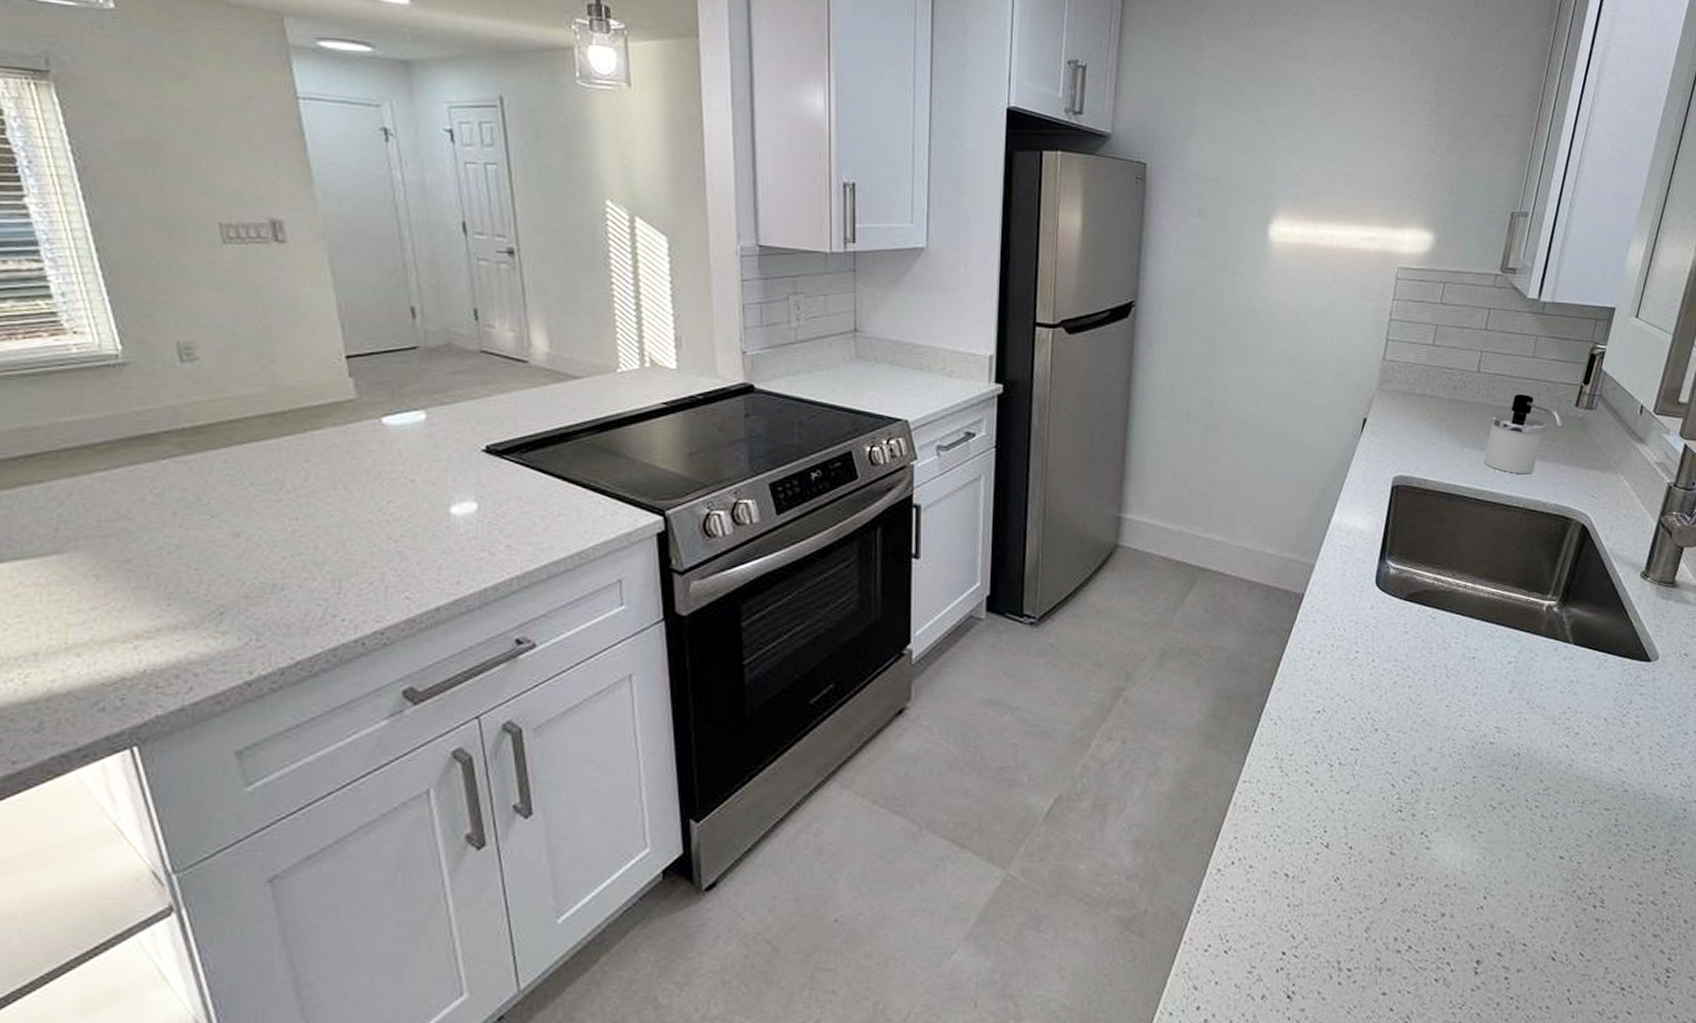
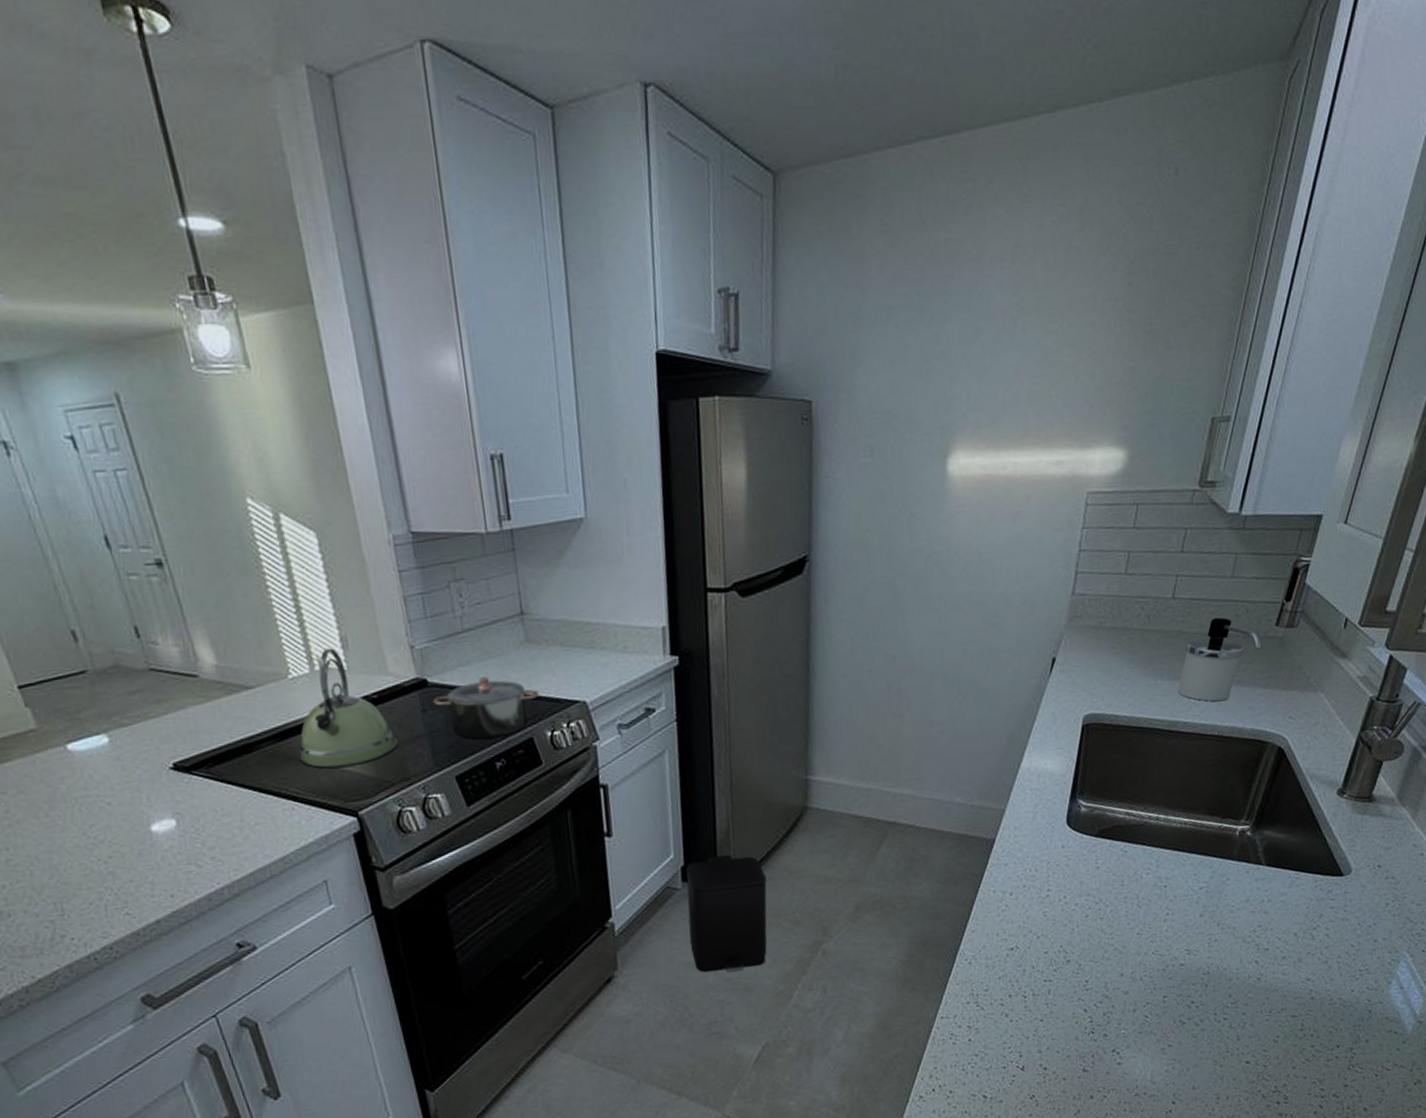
kettle: none [614,347,716,464] -> present [299,648,398,769]
cooking pot: none [756,388,863,449] -> present [432,677,539,740]
pedal bin: none [988,587,1072,713] -> present [686,855,767,973]

